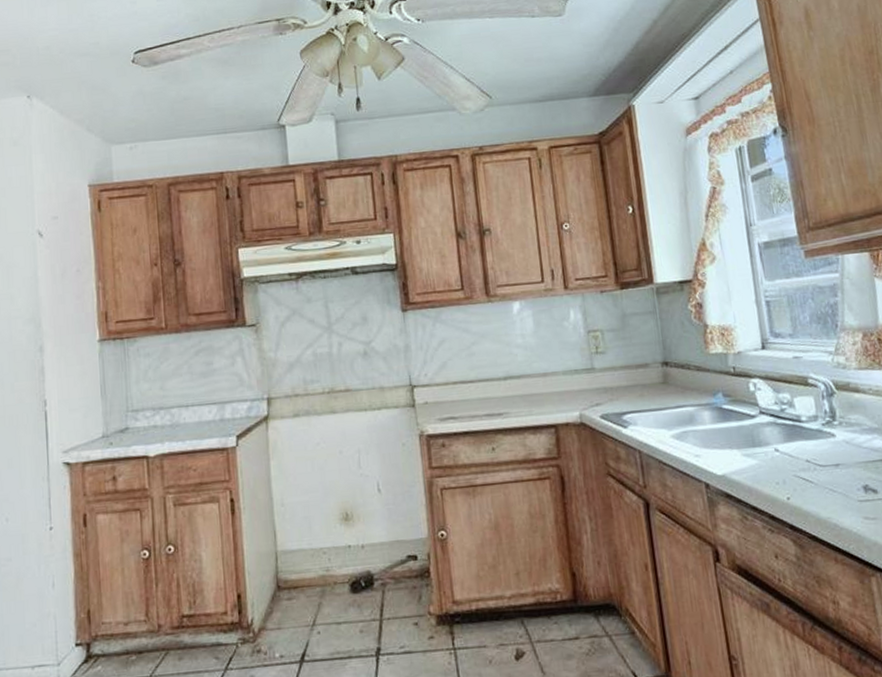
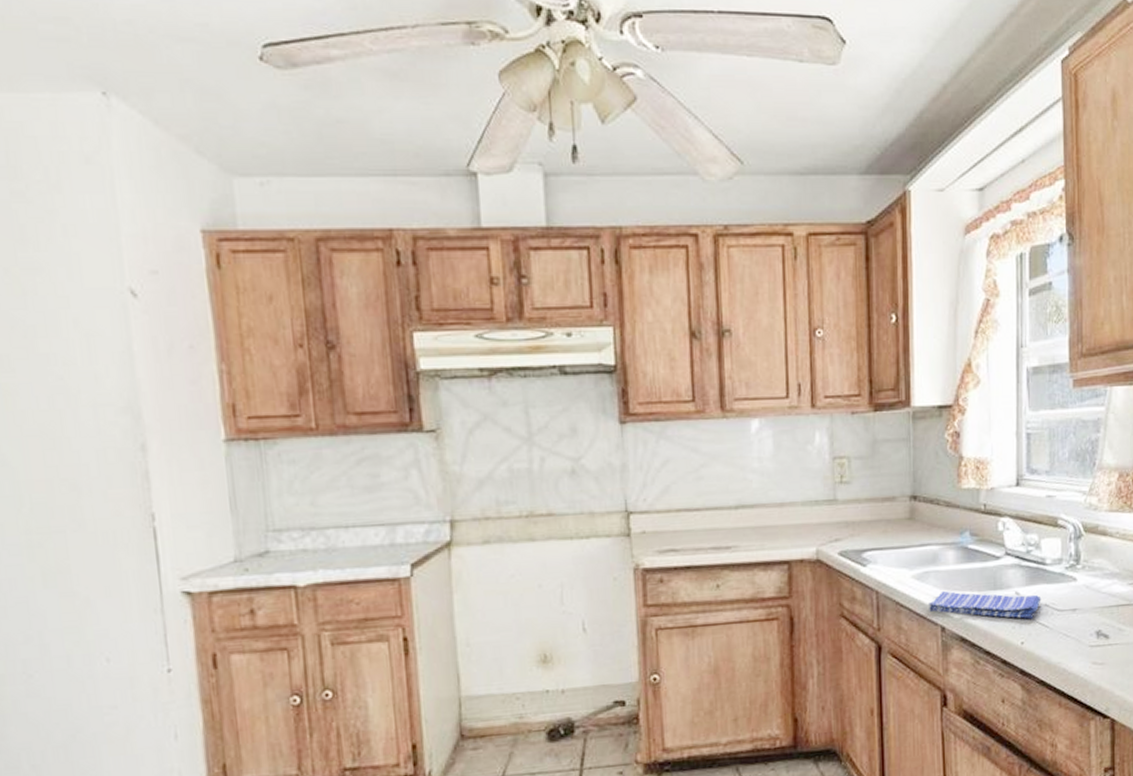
dish towel: none [690,448,802,475] -> present [929,590,1042,620]

